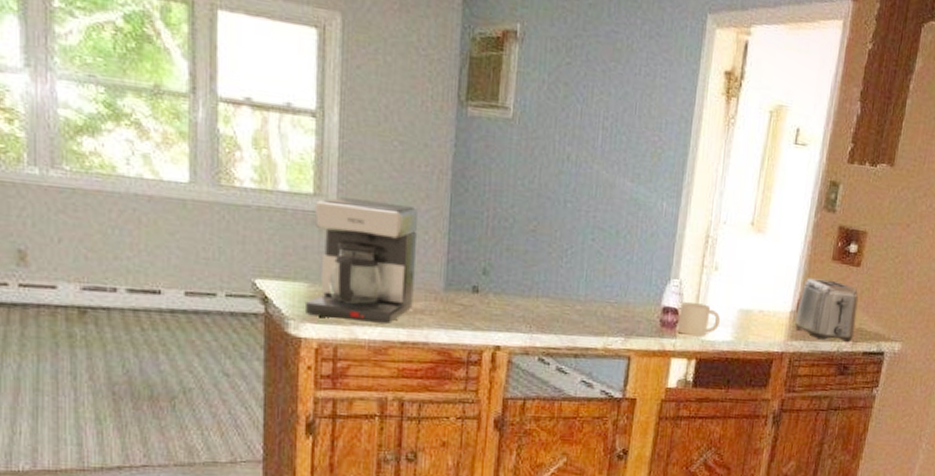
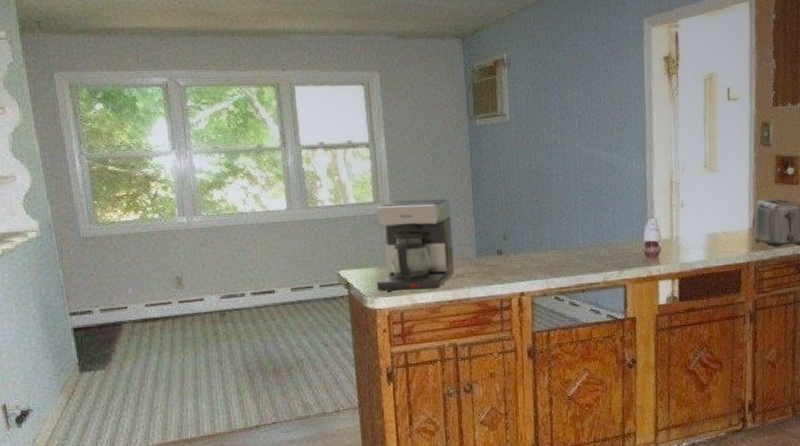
mug: present [677,301,721,337] -> none [659,234,693,262]

